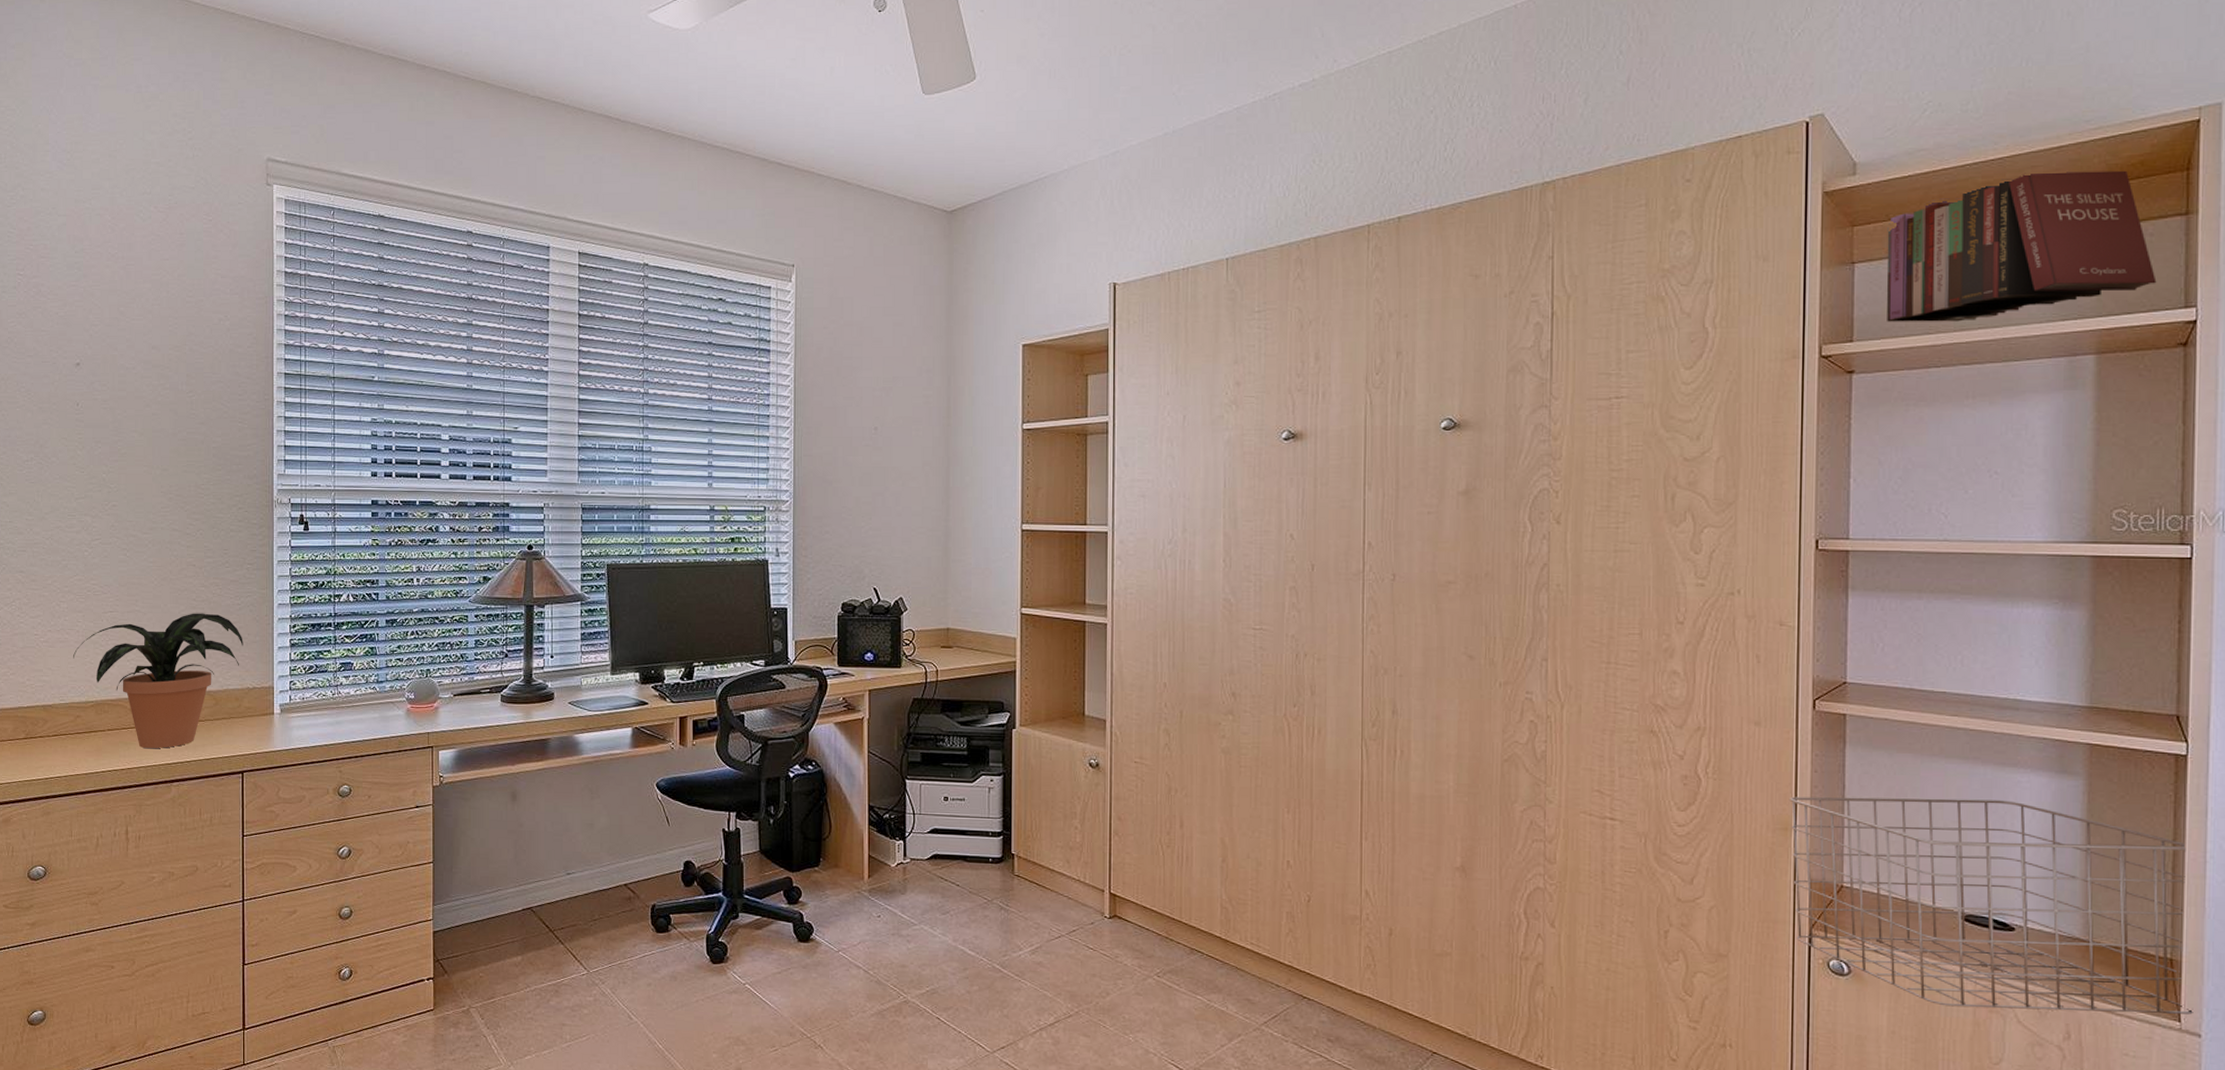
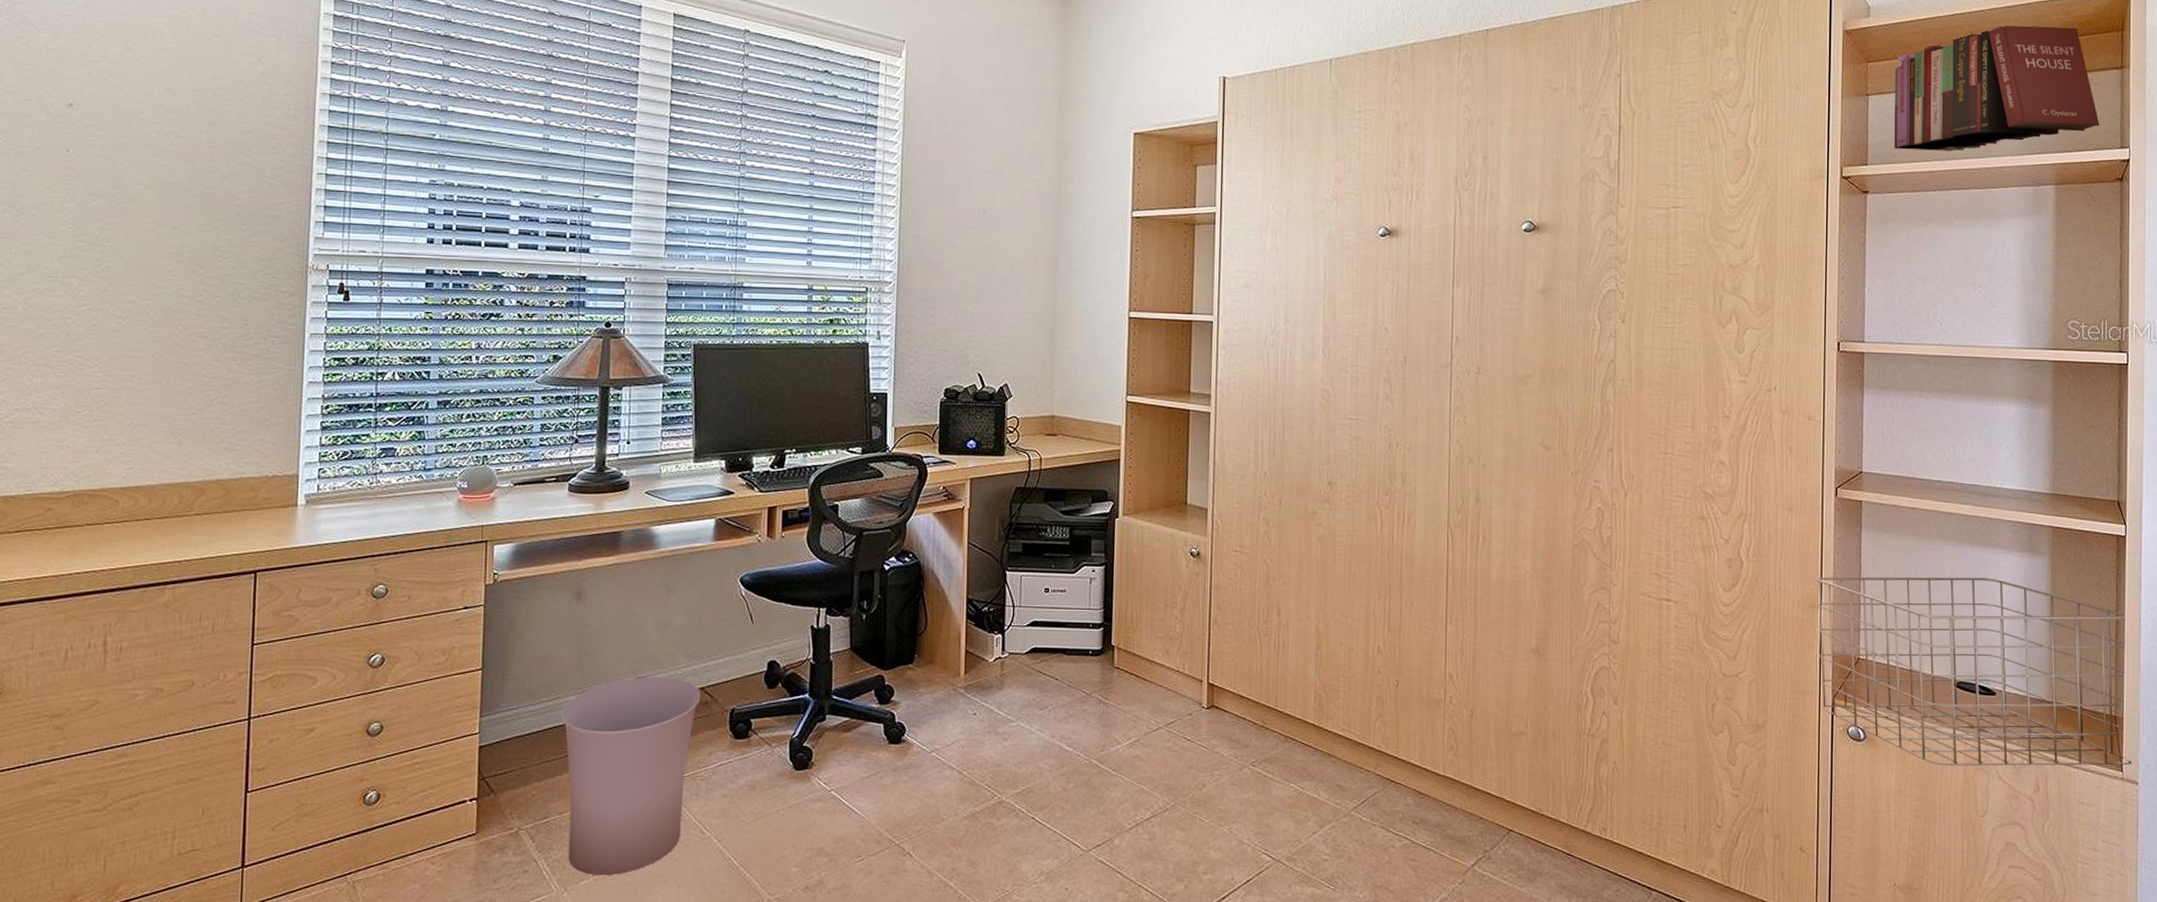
potted plant: present [73,613,243,749] -> none [46,391,264,546]
waste bin: none [502,872,625,1053] -> present [560,676,701,876]

